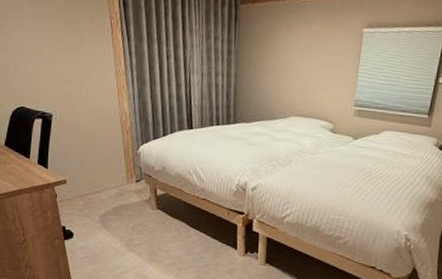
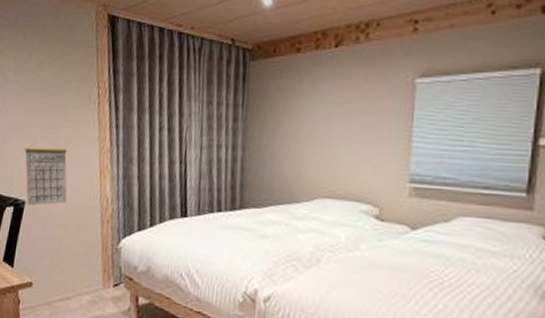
calendar: none [47,59,90,119] -> present [24,136,67,206]

